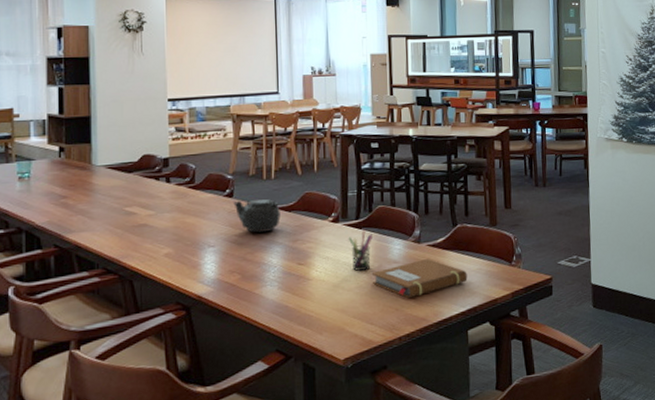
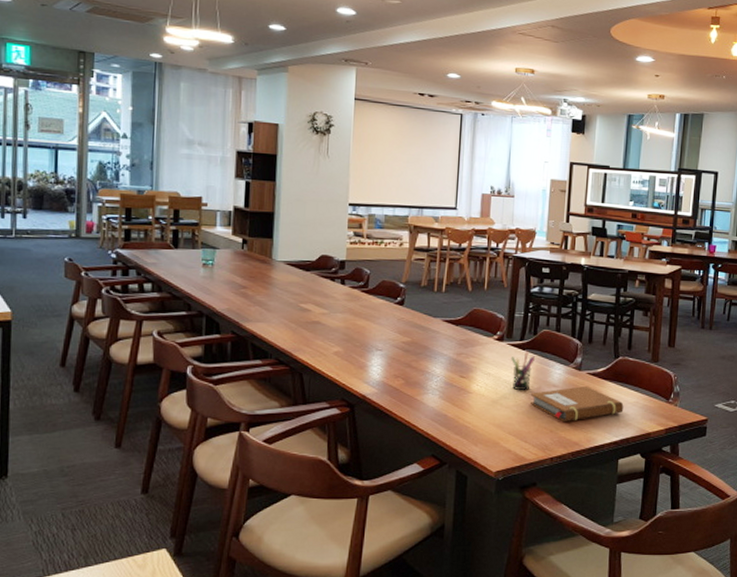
teapot: present [233,199,281,233] -> none [403,309,448,342]

